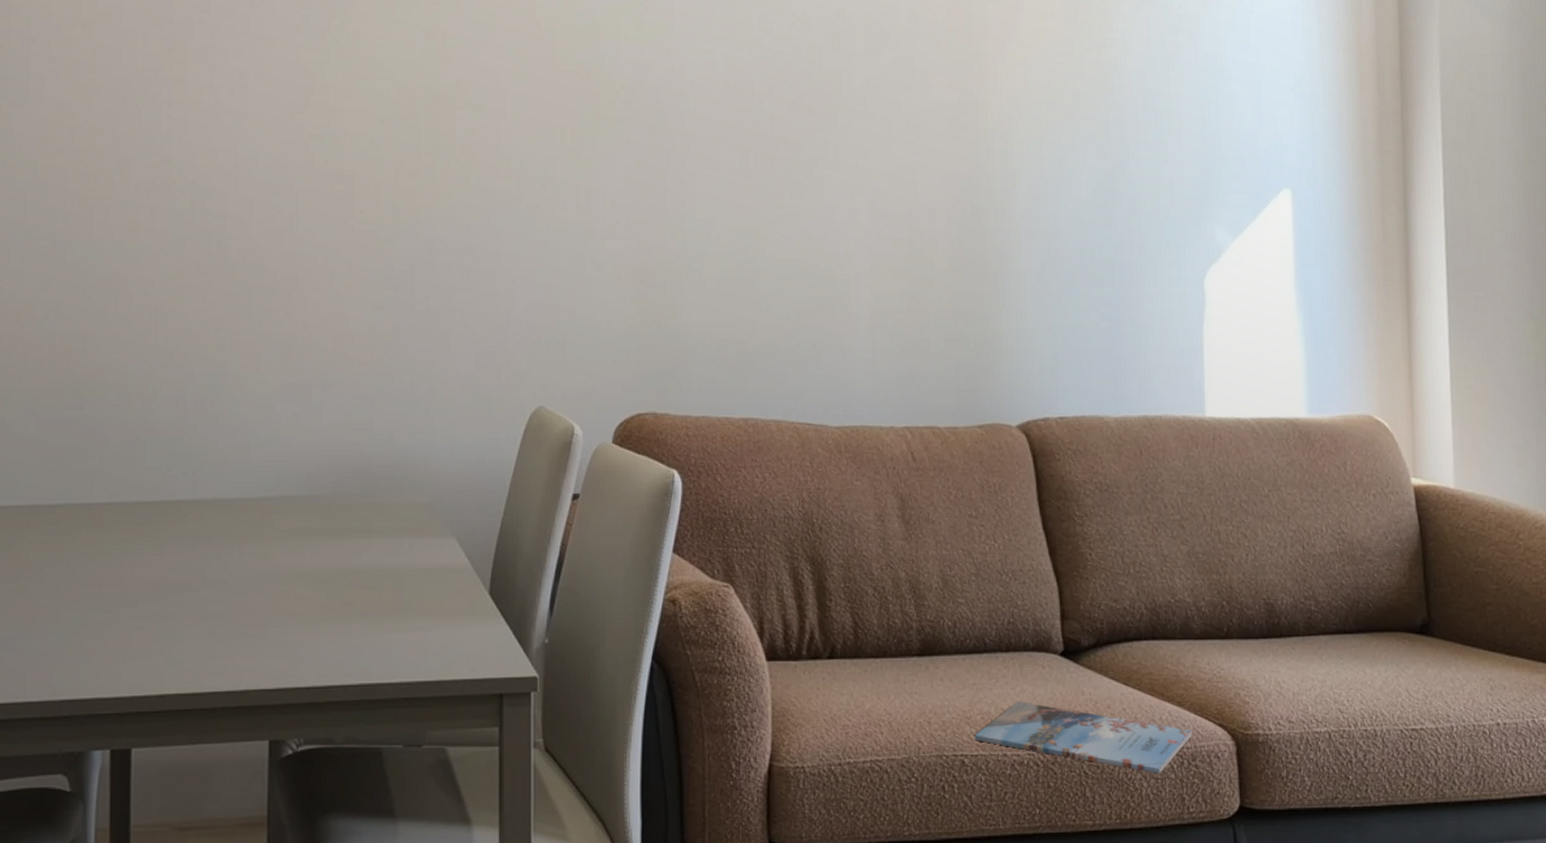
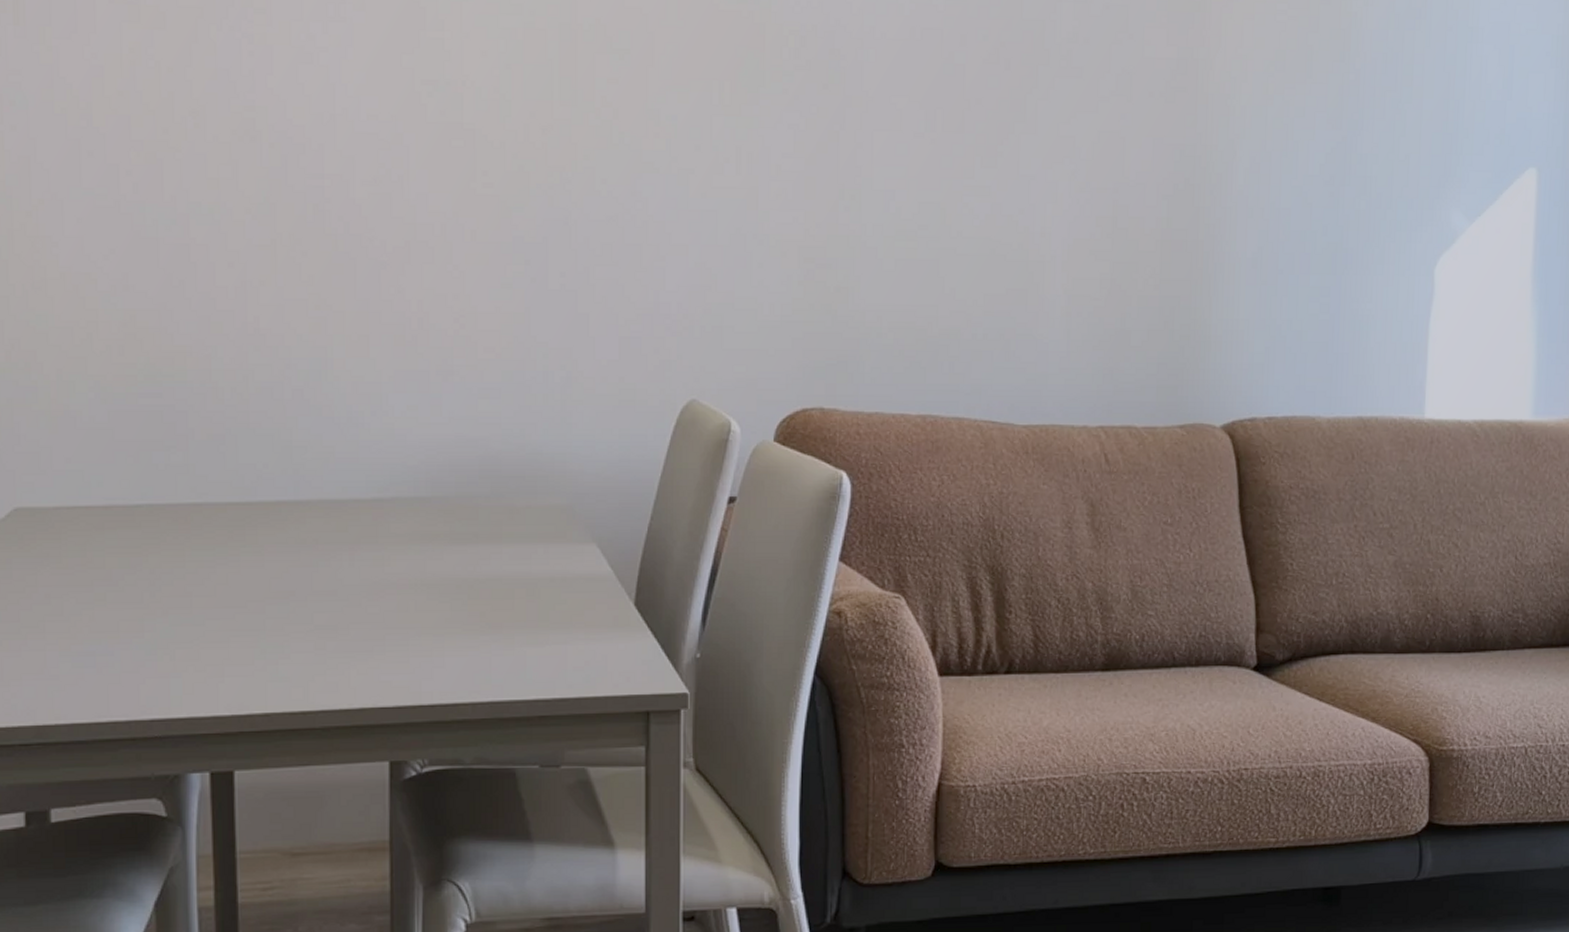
magazine: present [974,702,1192,774] -> none [1157,718,1385,791]

